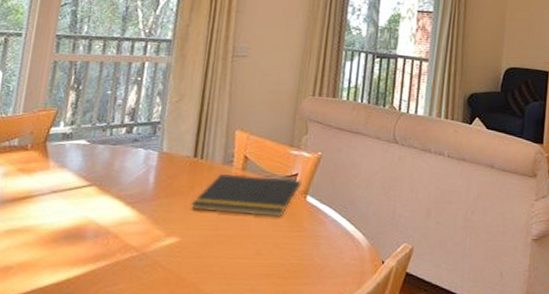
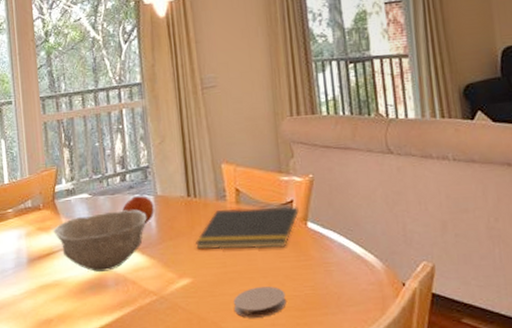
bowl: none [36,162,147,222] -> present [53,209,147,272]
fruit: none [121,150,156,178] -> present [122,195,154,224]
coaster: none [217,253,271,282] -> present [234,286,286,318]

